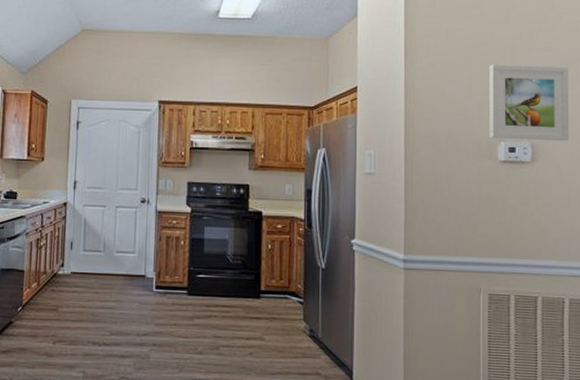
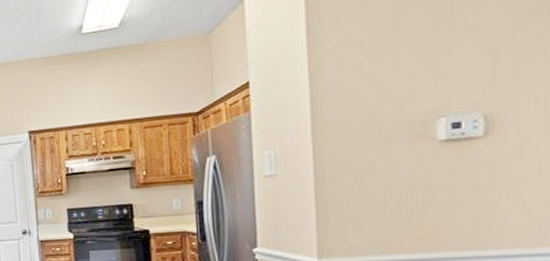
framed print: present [489,64,570,142] -> none [422,10,541,116]

